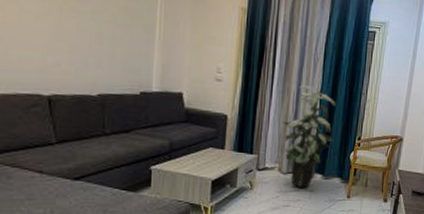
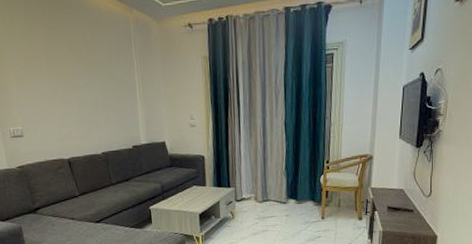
indoor plant: present [282,85,337,188] -> none [253,118,302,214]

